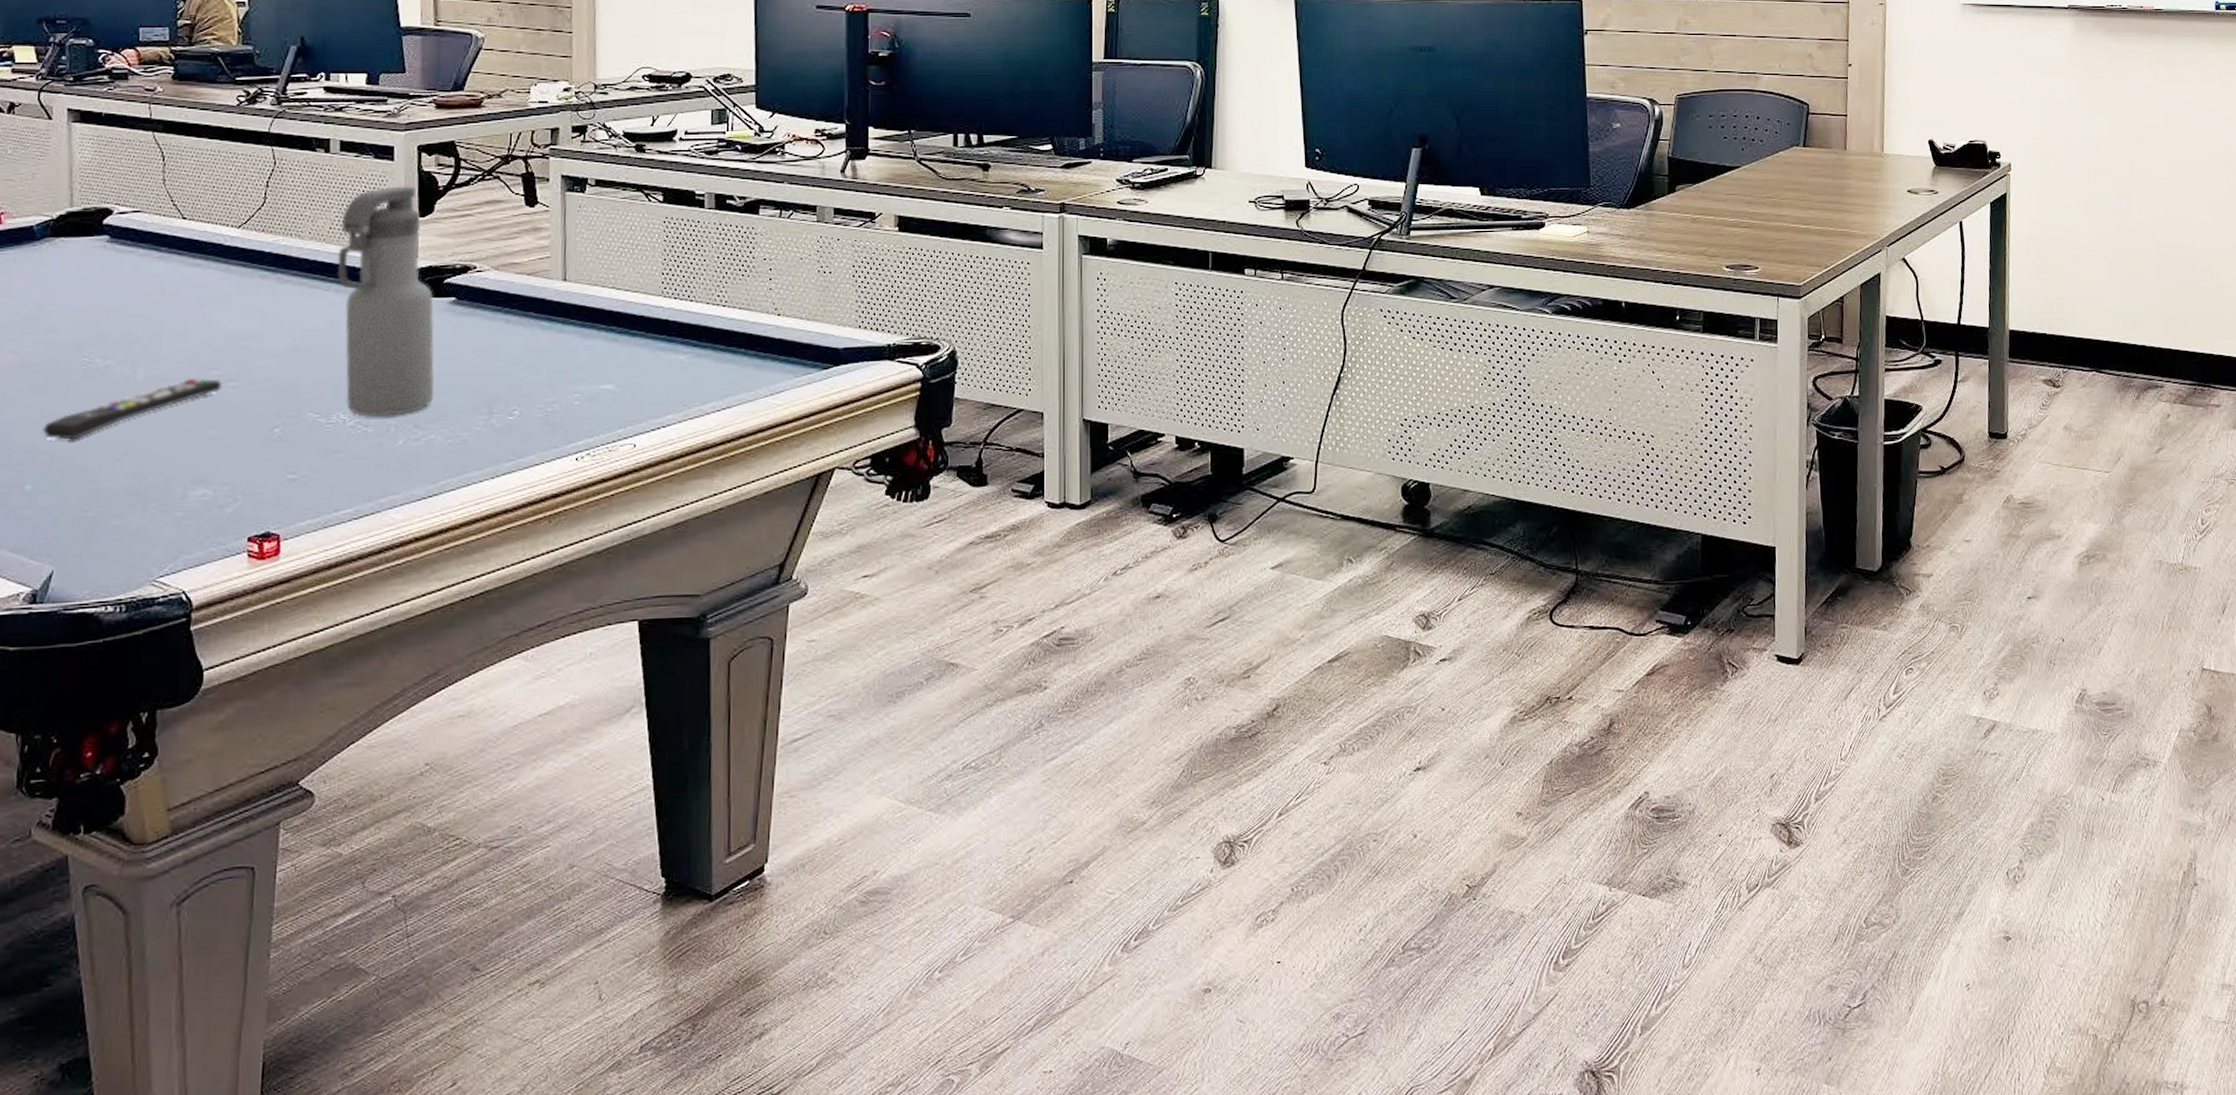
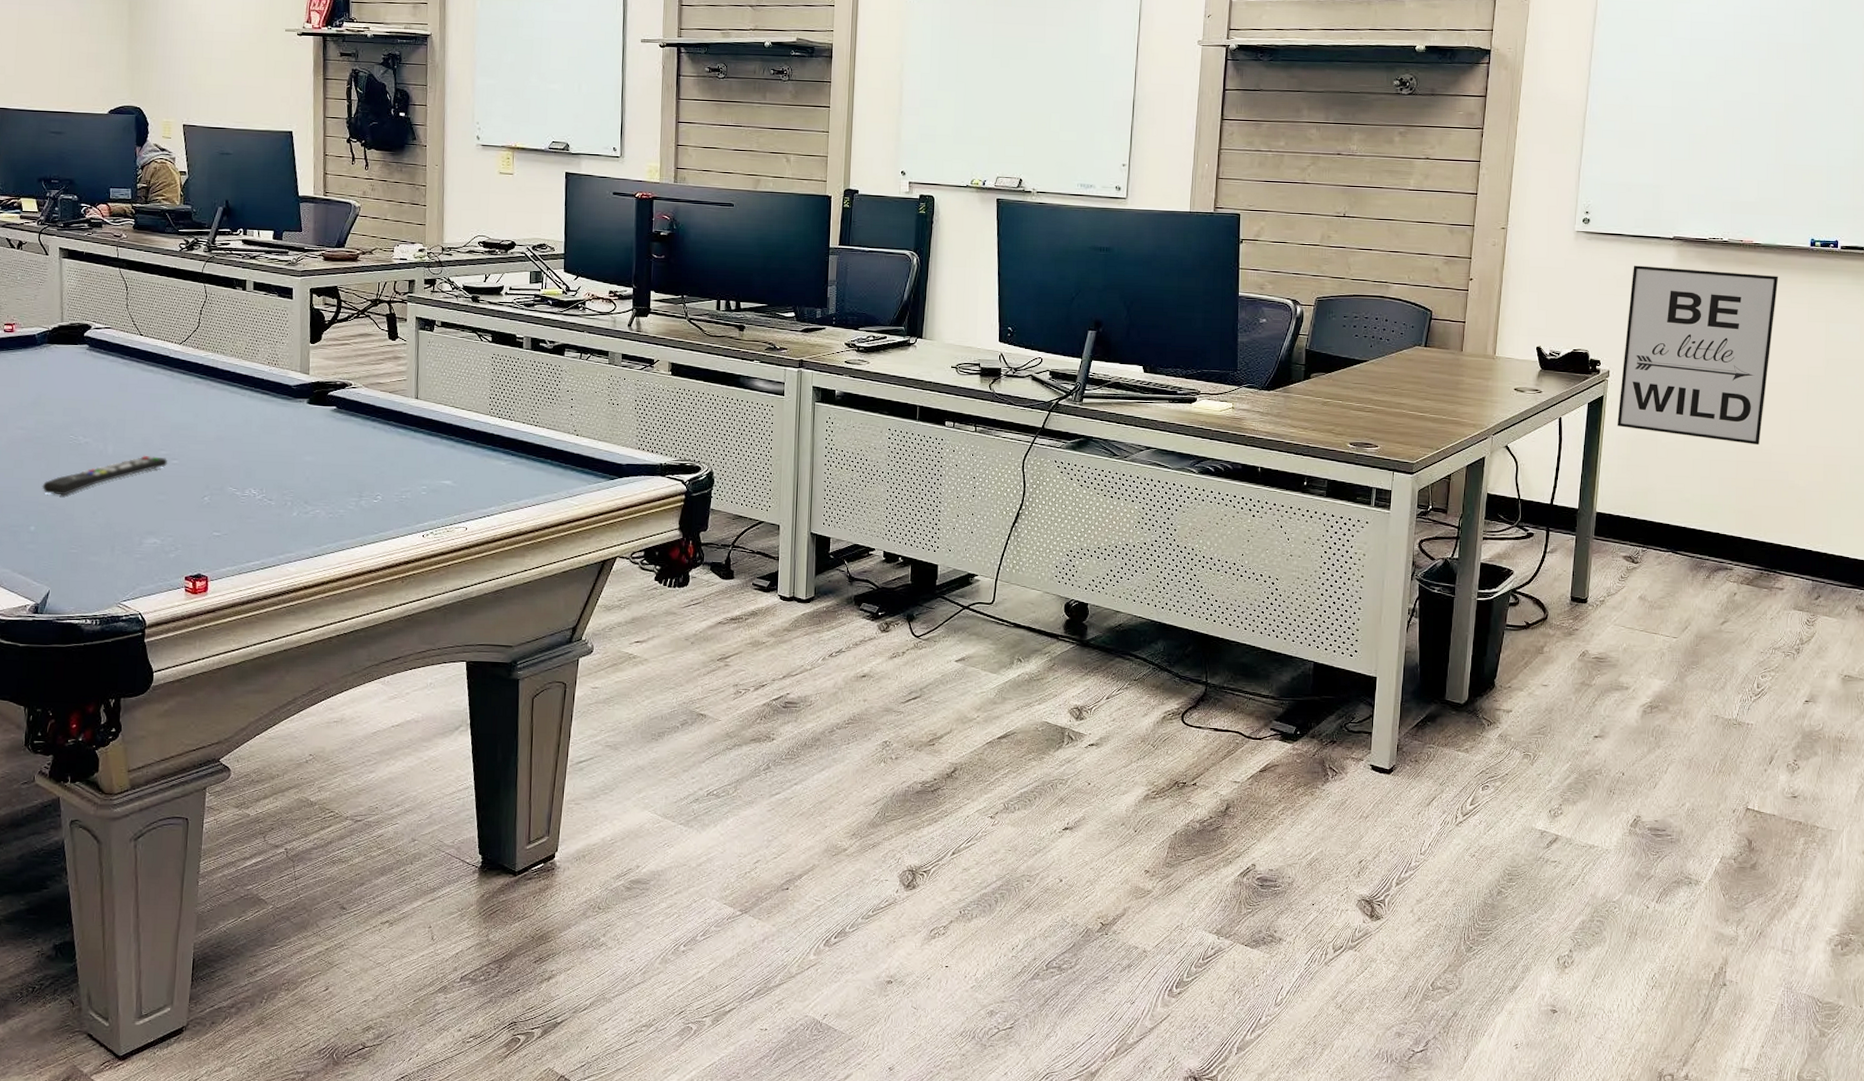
water bottle: present [337,186,435,417] -> none [250,319,321,494]
wall art: none [2023,40,2185,241] -> present [1617,265,1779,446]

